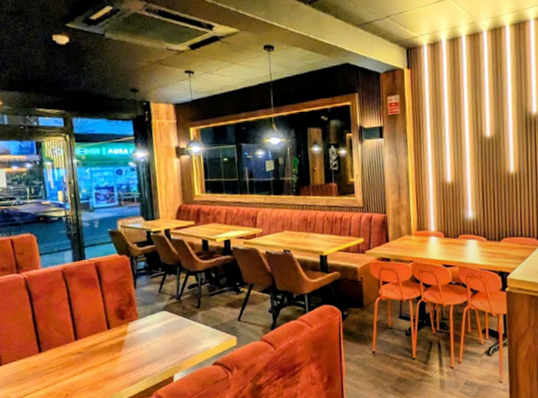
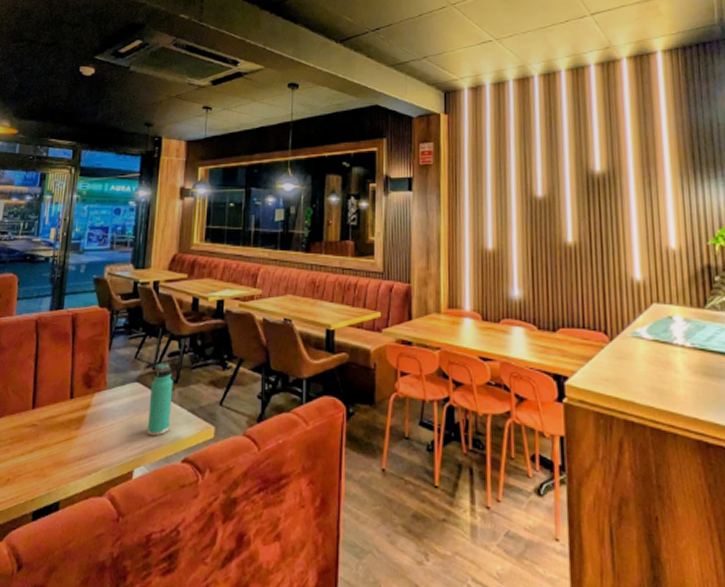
thermos bottle: none [177,293,199,349] -> present [147,362,173,436]

